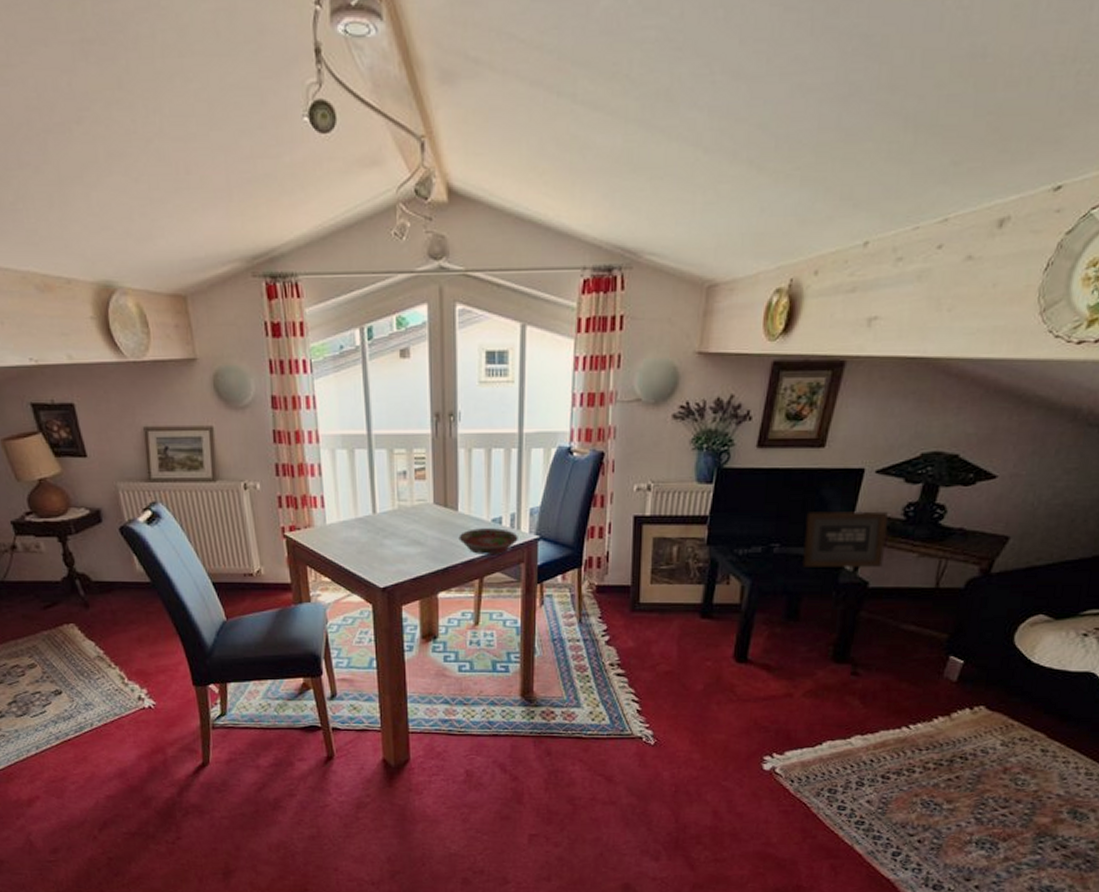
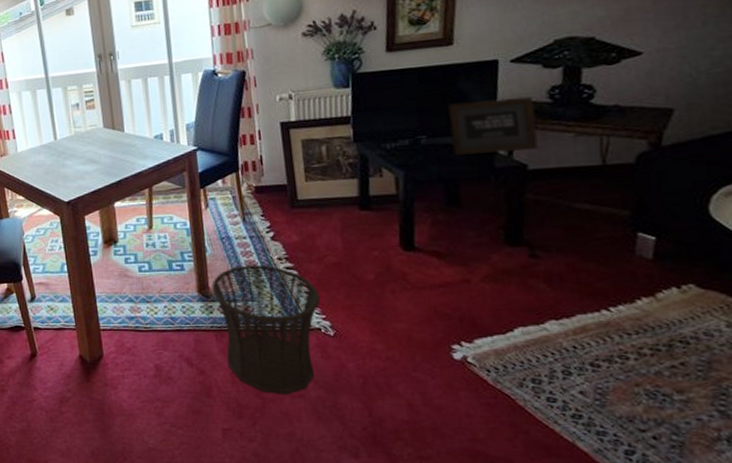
bowl: present [459,528,518,556] -> none [127,143,179,168]
basket: none [536,670,647,802] -> present [211,264,321,395]

